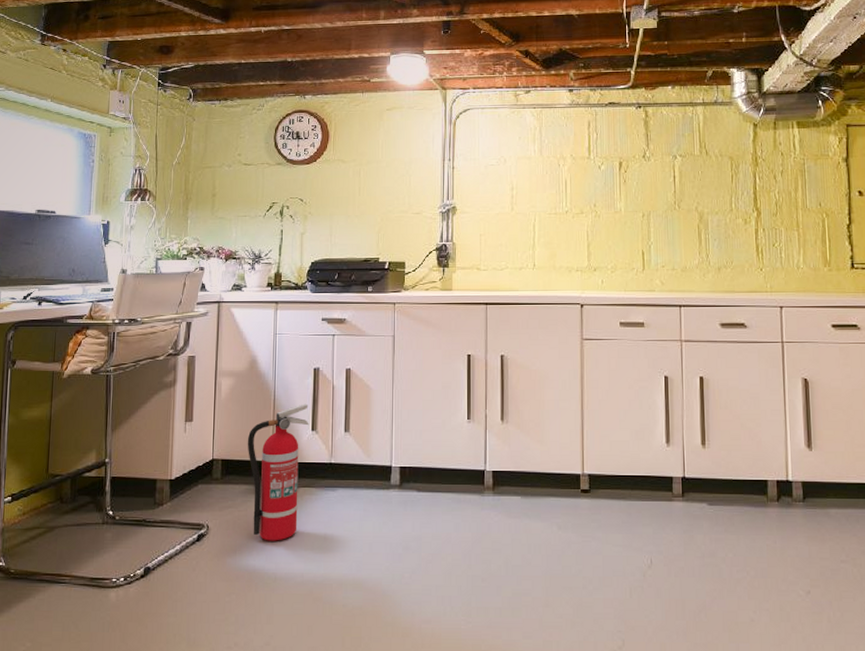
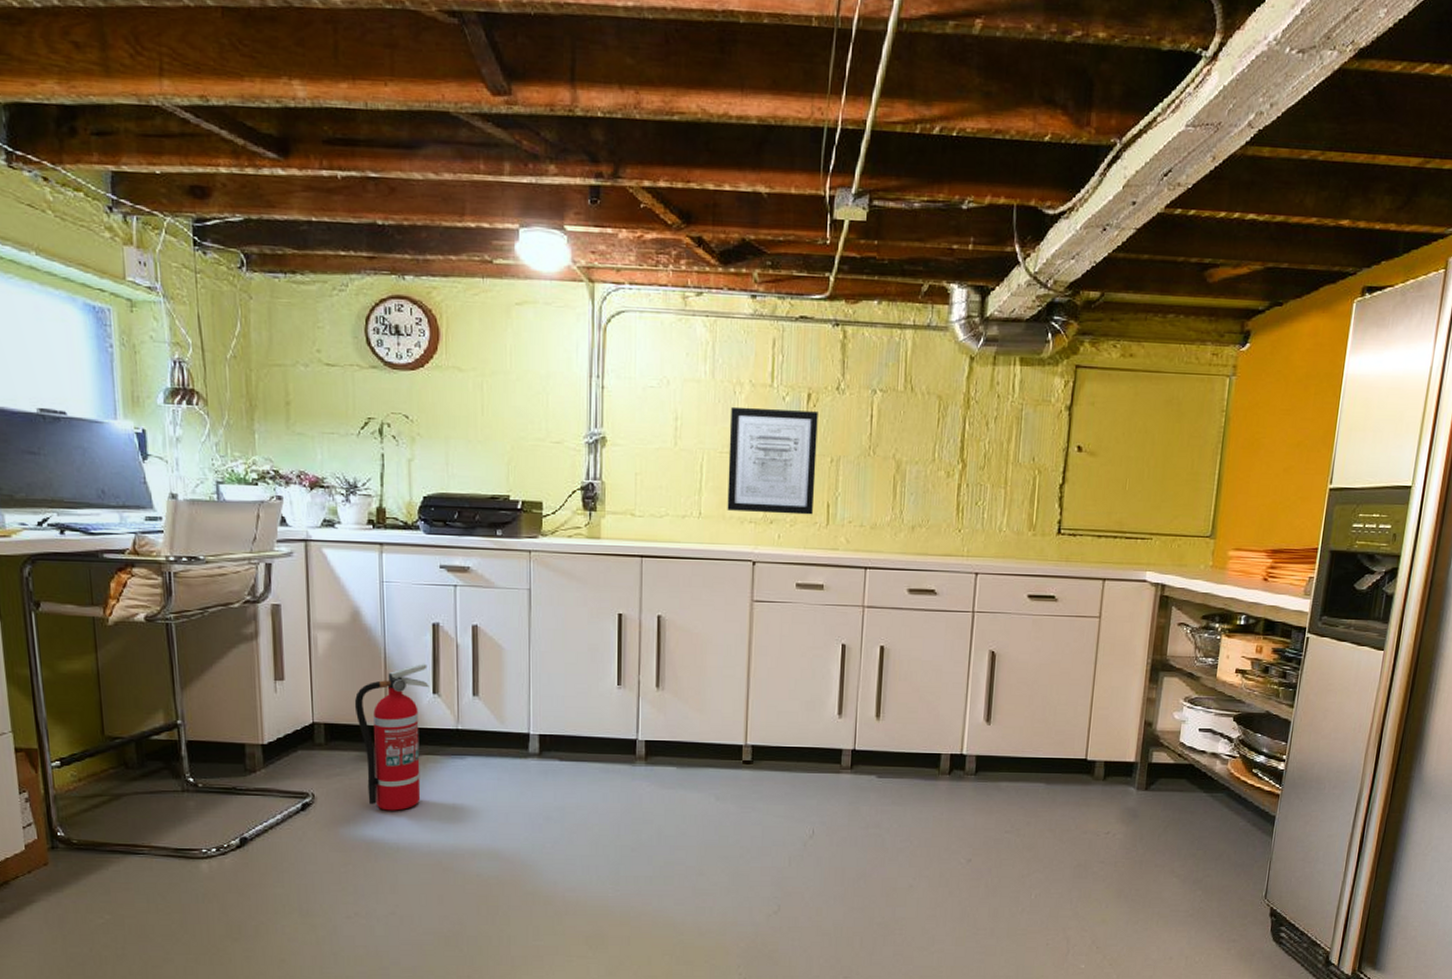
wall art: none [556,176,631,263] -> present [727,406,818,515]

